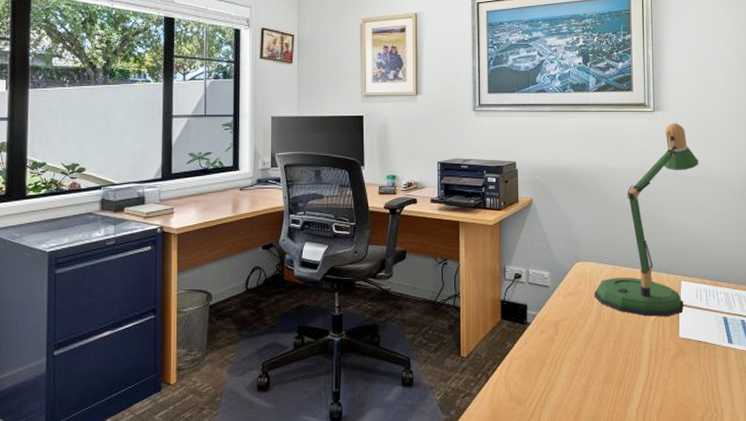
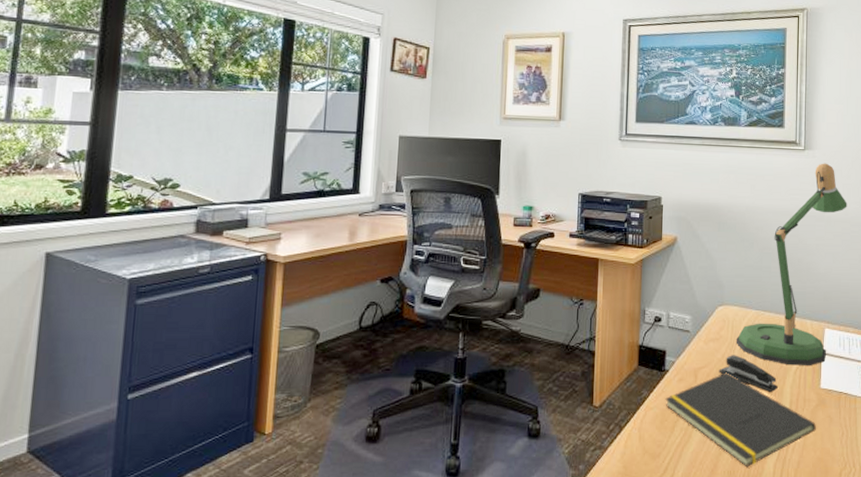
notepad: none [528,324,676,413] -> present [665,372,816,468]
stapler: none [579,308,637,342] -> present [719,355,778,392]

